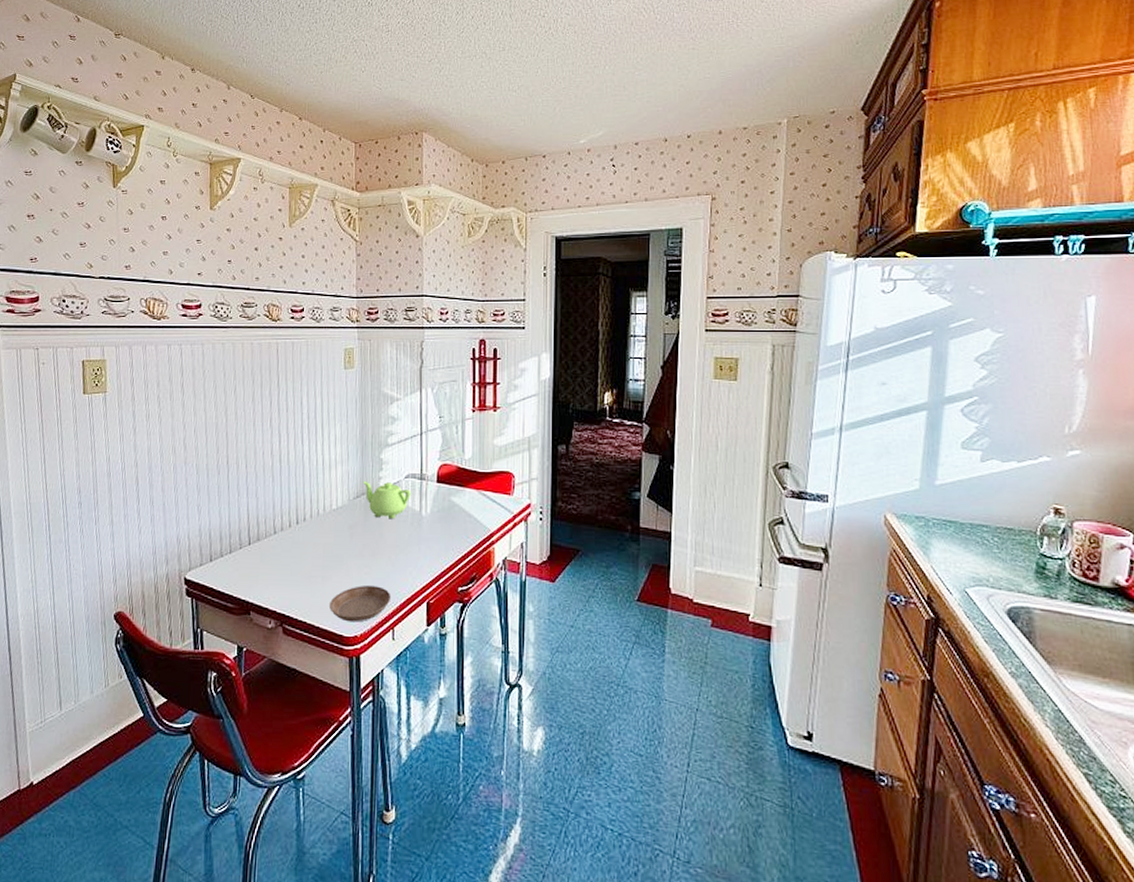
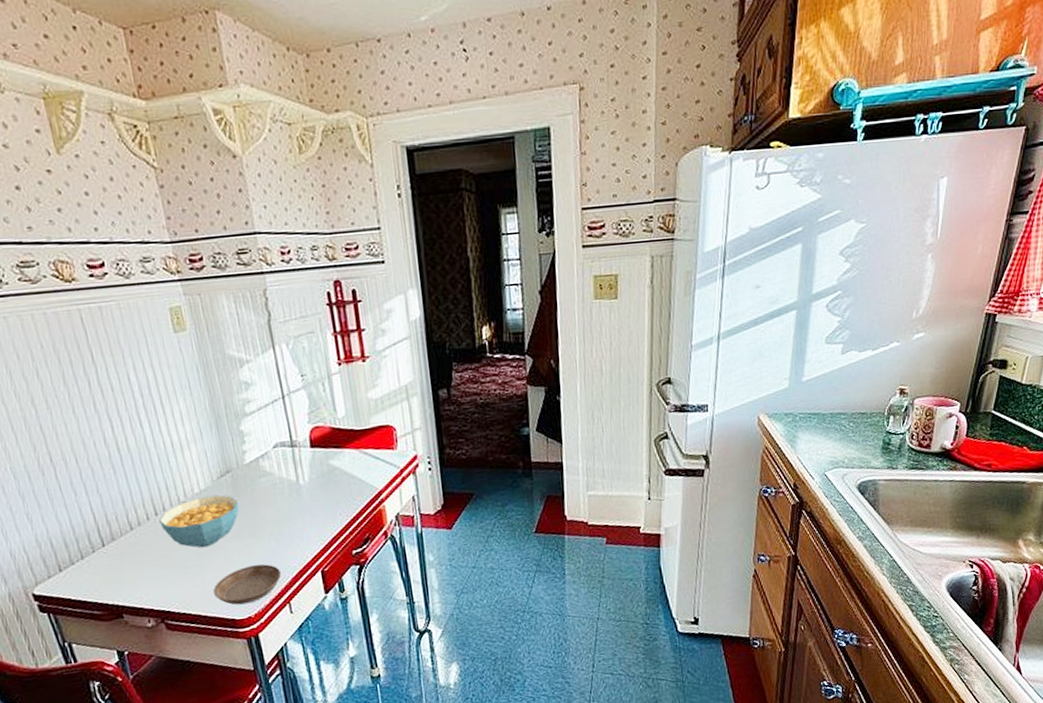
cereal bowl: none [299,514,367,561] -> present [159,495,239,548]
teapot: present [363,480,411,520] -> none [225,455,284,495]

